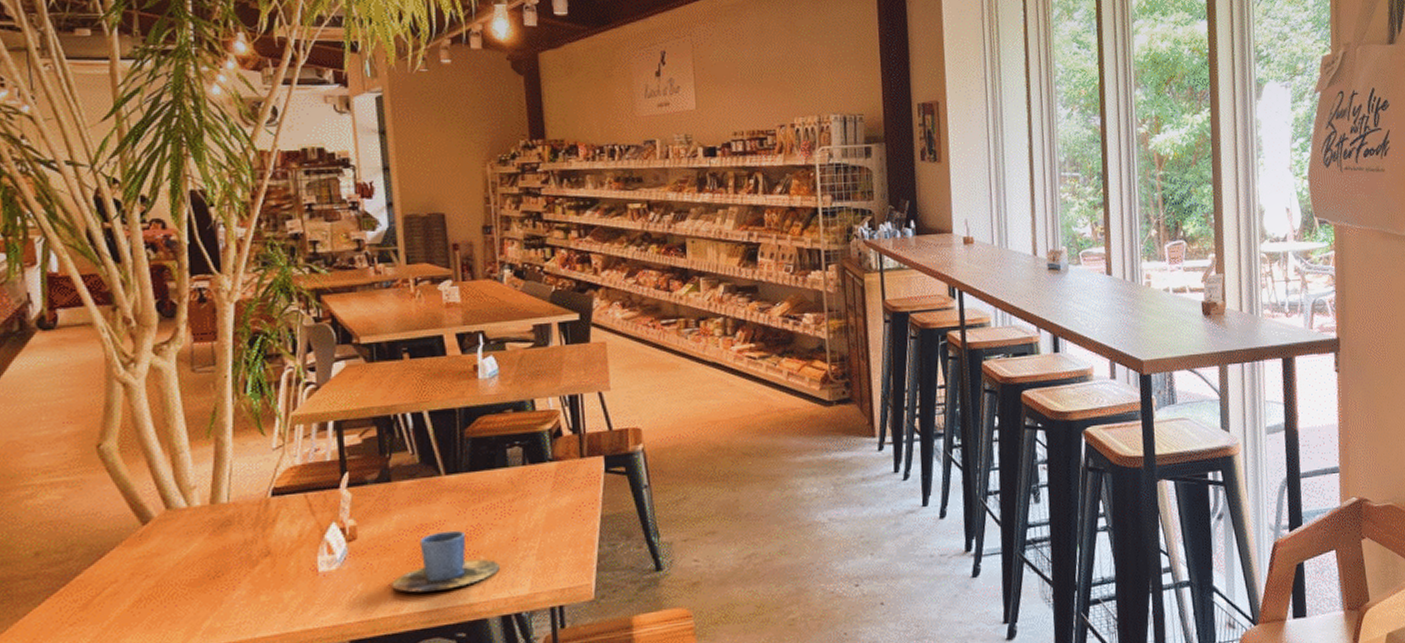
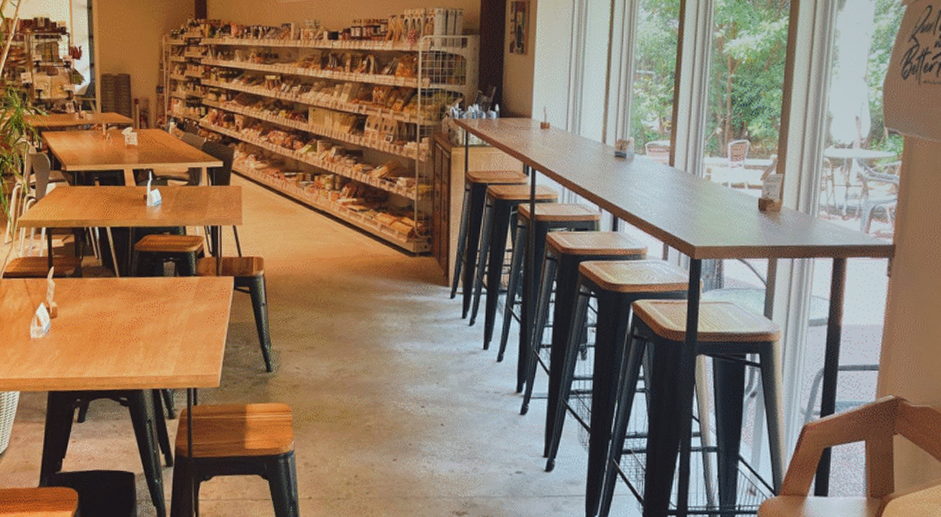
cup: present [392,530,500,593] -> none [79,319,153,364]

